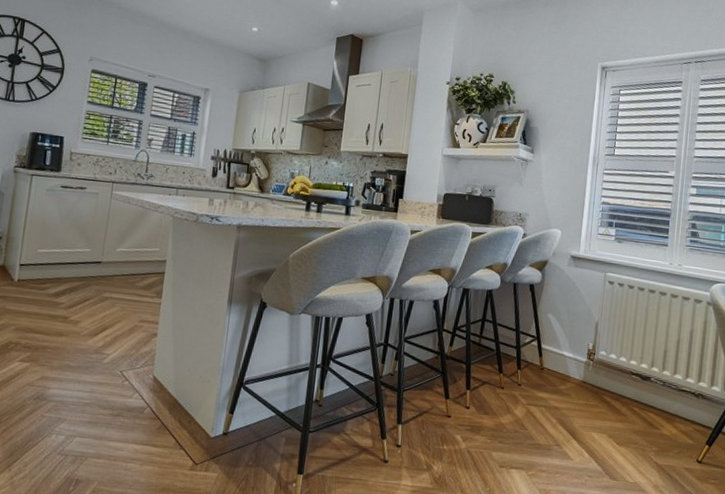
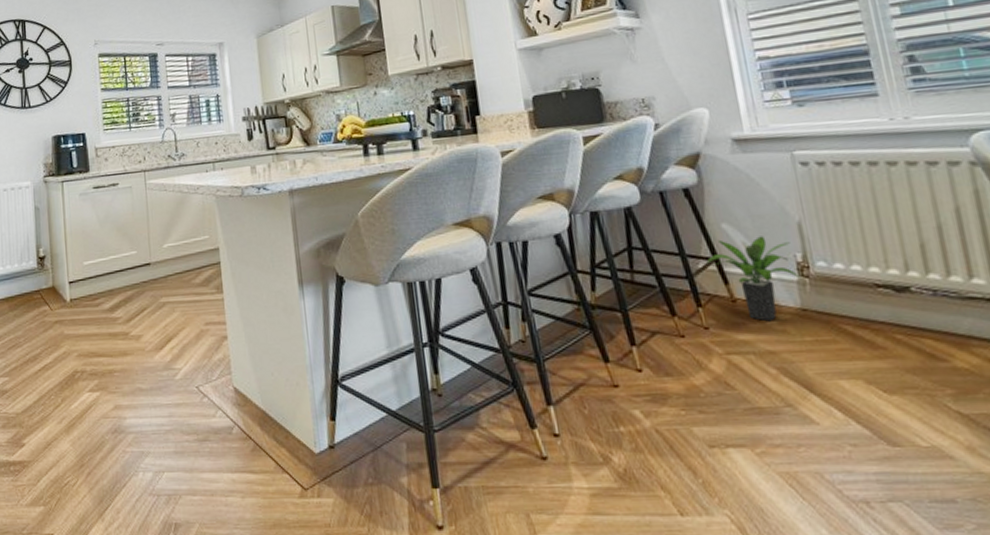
potted plant: none [532,324,588,387] -> present [706,236,801,322]

